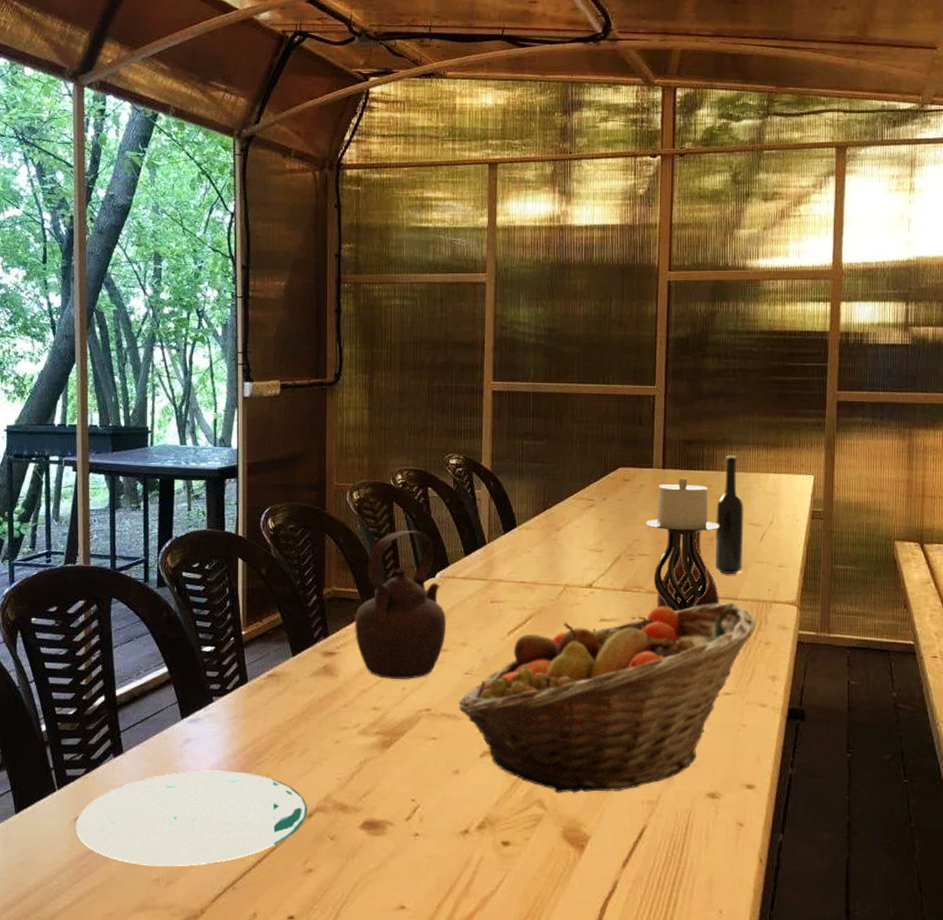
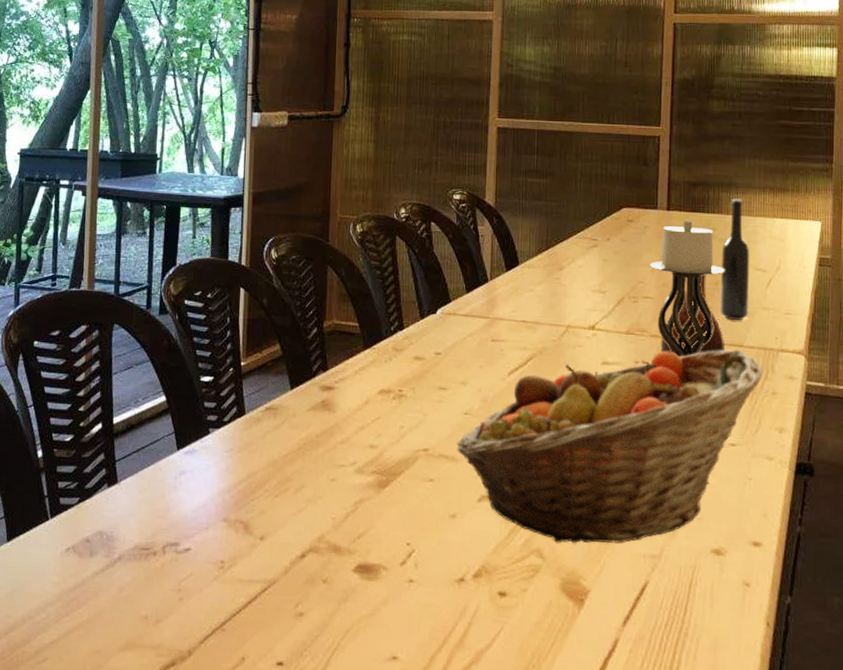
plate: present [75,770,308,866] -> none [66,504,301,604]
teapot: present [355,530,447,679] -> none [354,265,447,418]

